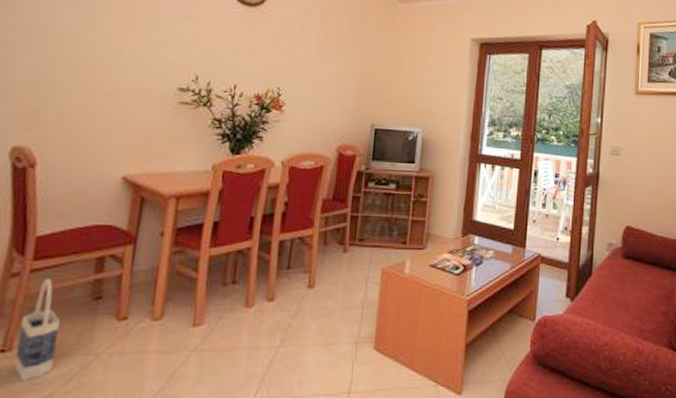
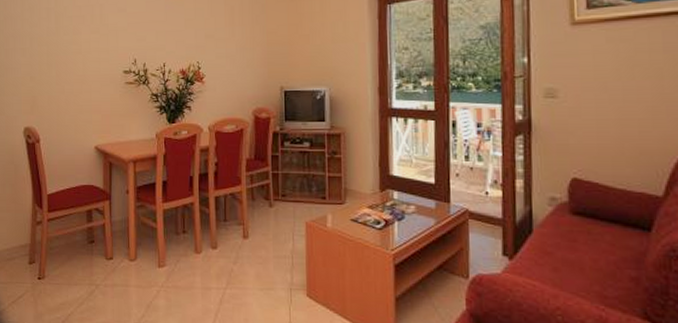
bag: present [13,278,60,382] -> none [47,226,71,302]

